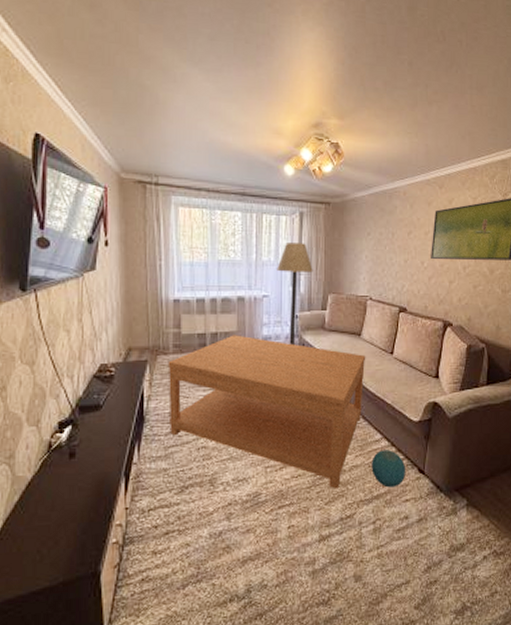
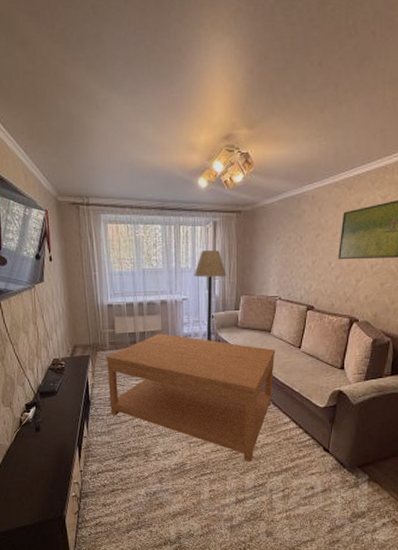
ball: present [371,450,406,488] -> none [281,431,312,463]

